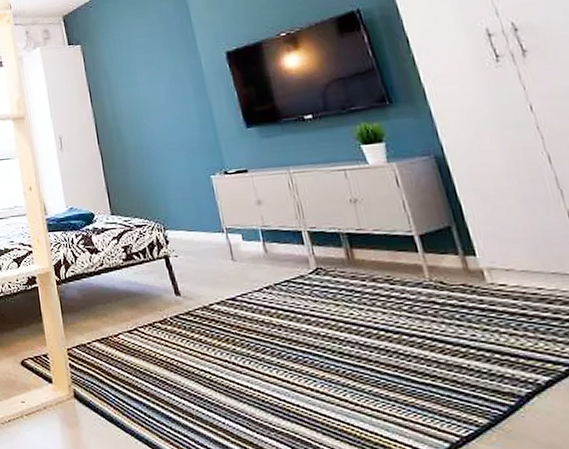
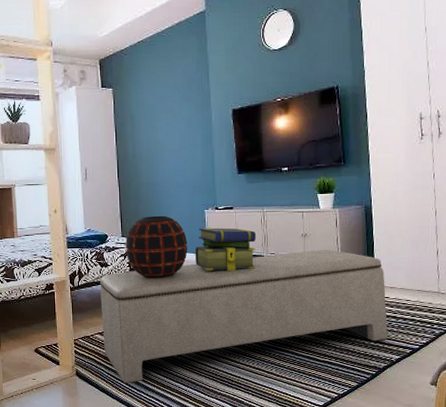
bench: none [91,219,522,411] -> present [100,250,388,384]
decorative vase: none [116,185,197,267] -> present [126,215,188,279]
stack of books: none [206,196,294,254] -> present [195,227,257,272]

